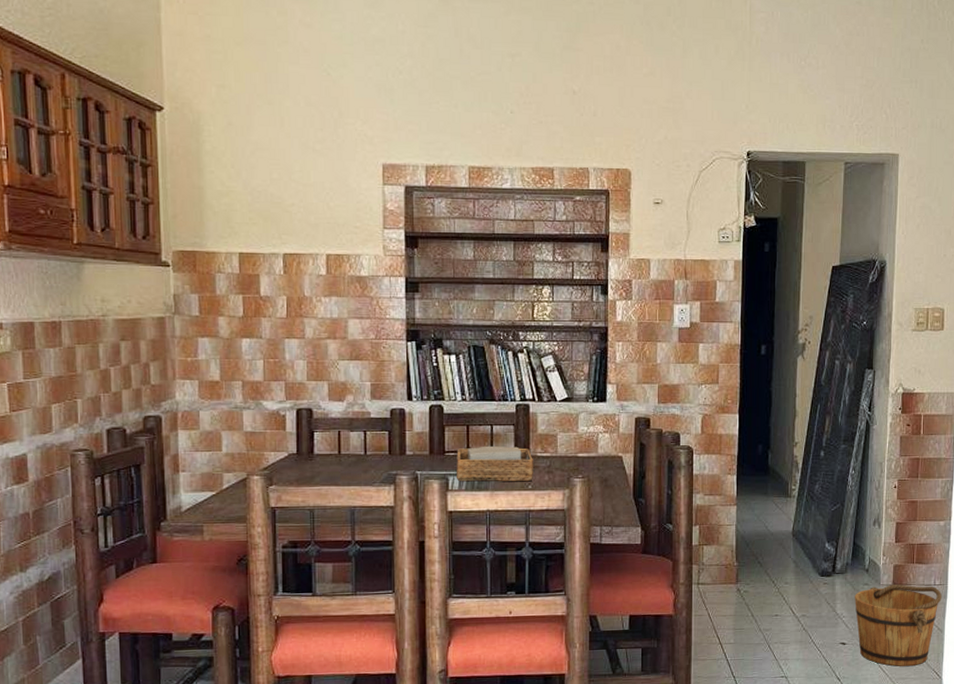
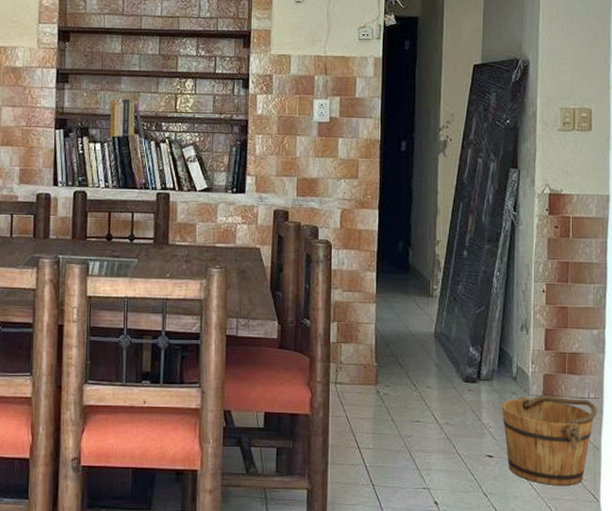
napkin holder: present [456,445,533,482] -> none [97,232,172,270]
books: none [464,308,501,349] -> present [109,99,144,139]

